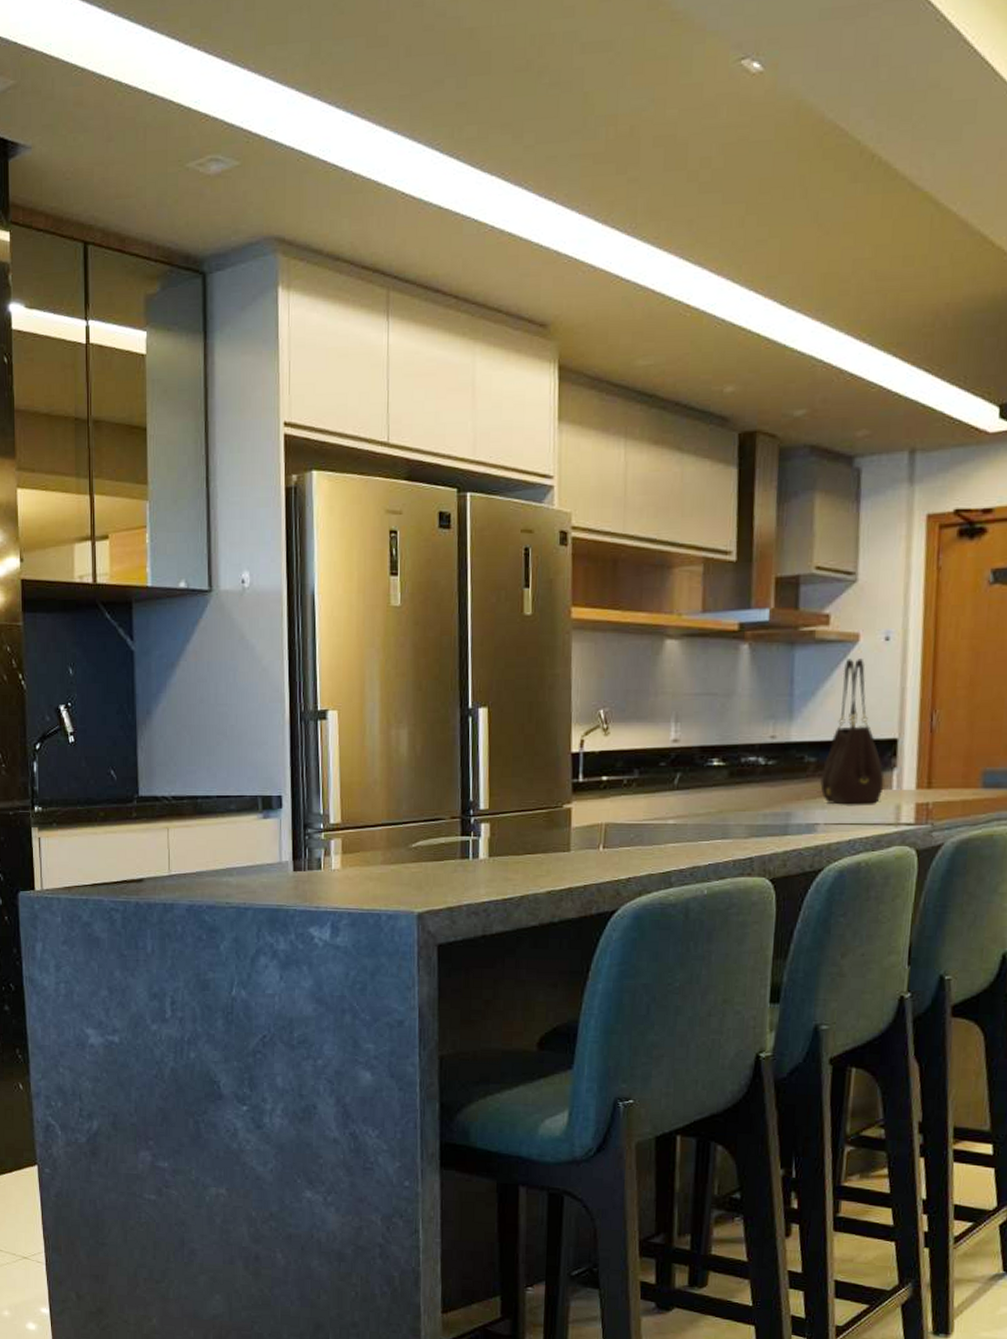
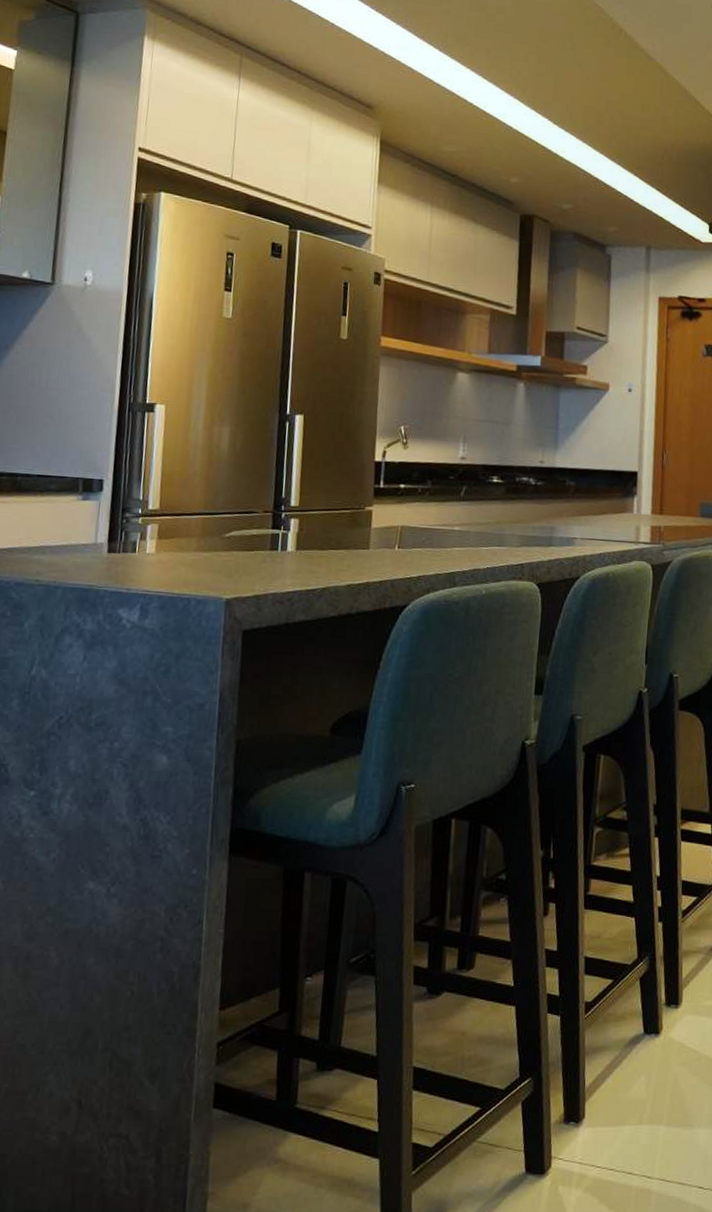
handbag: present [820,659,884,807] -> none [578,403,628,526]

